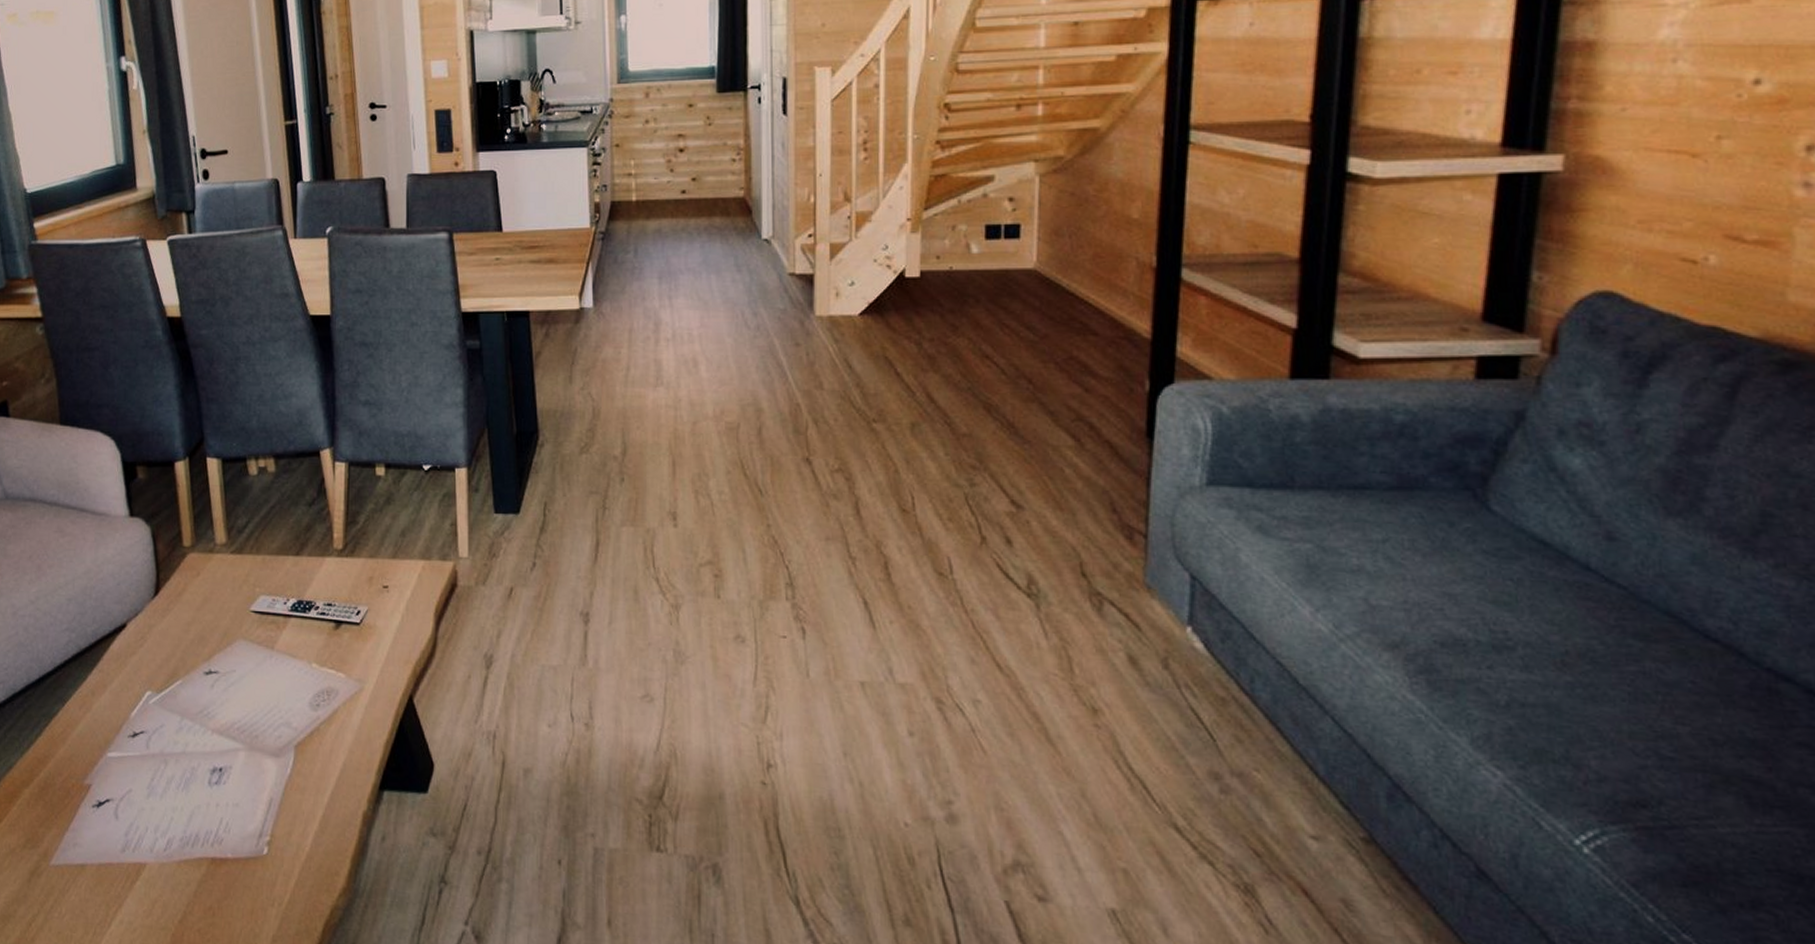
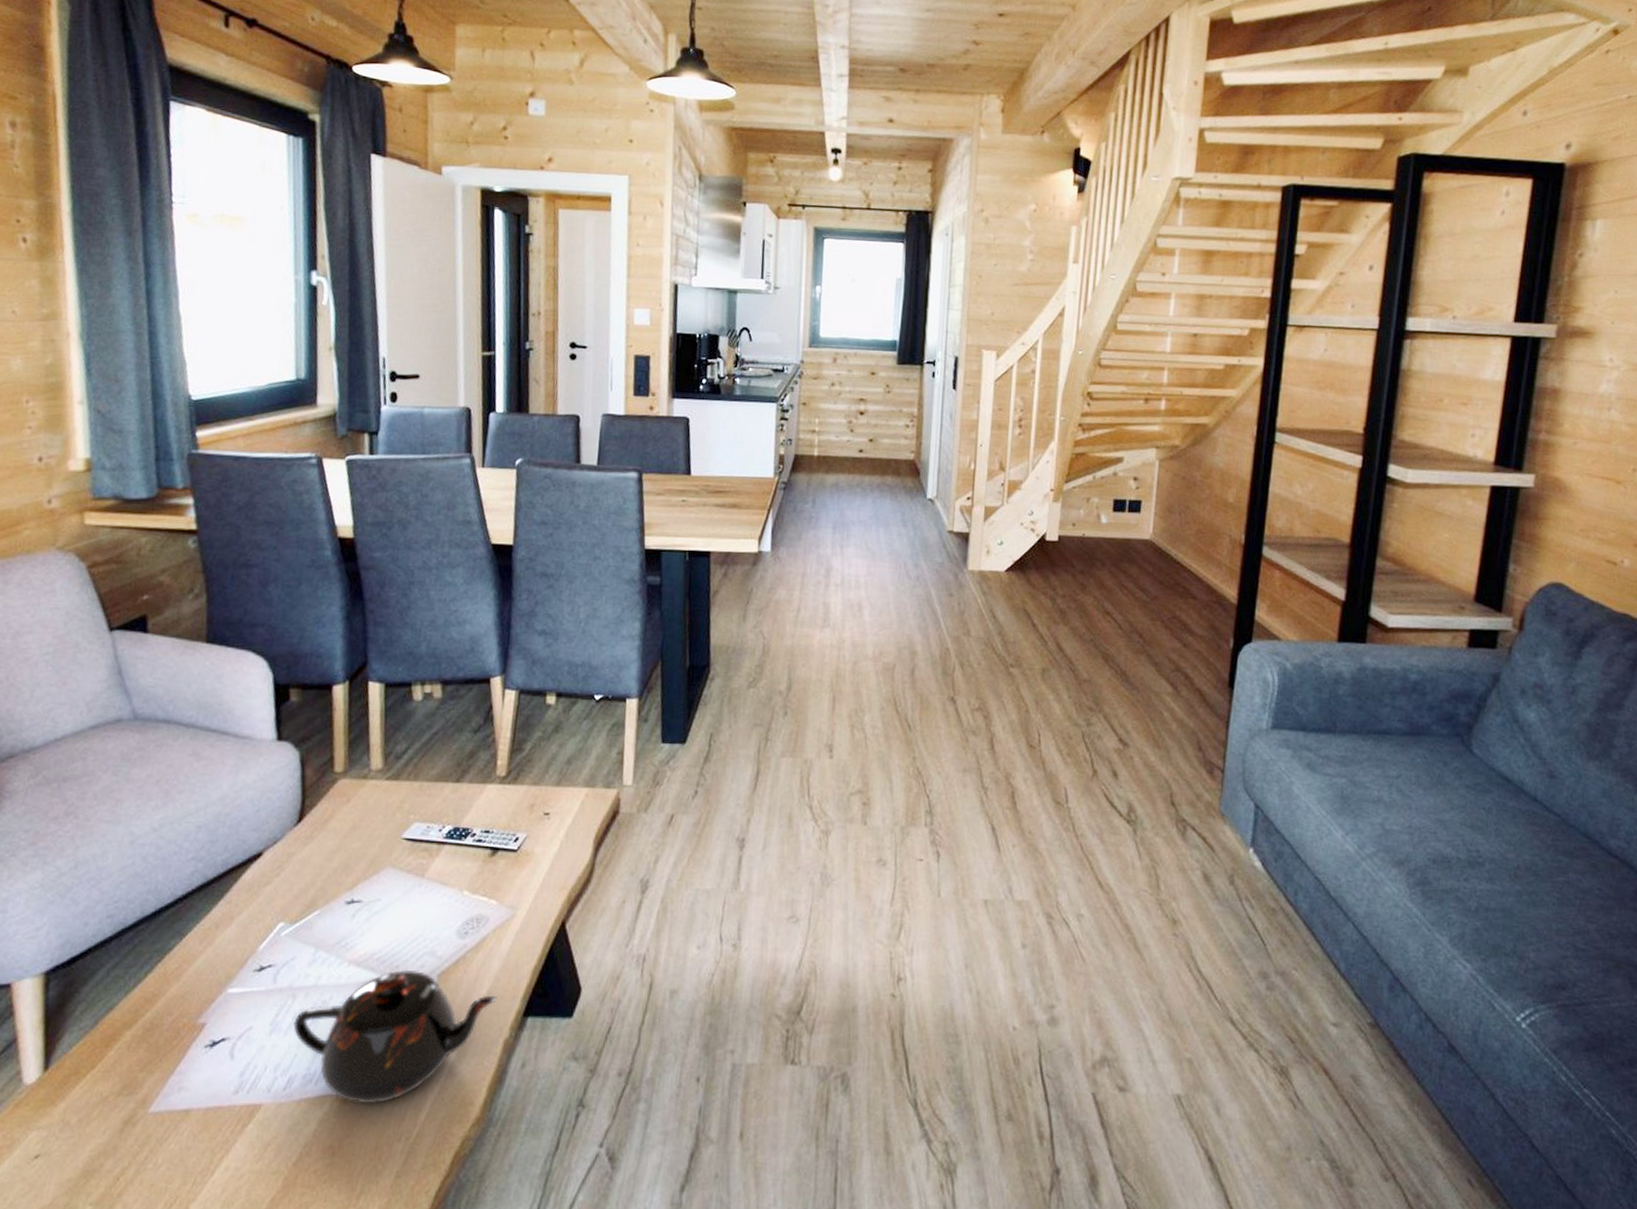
teapot: none [168,739,354,869] -> present [293,969,498,1105]

